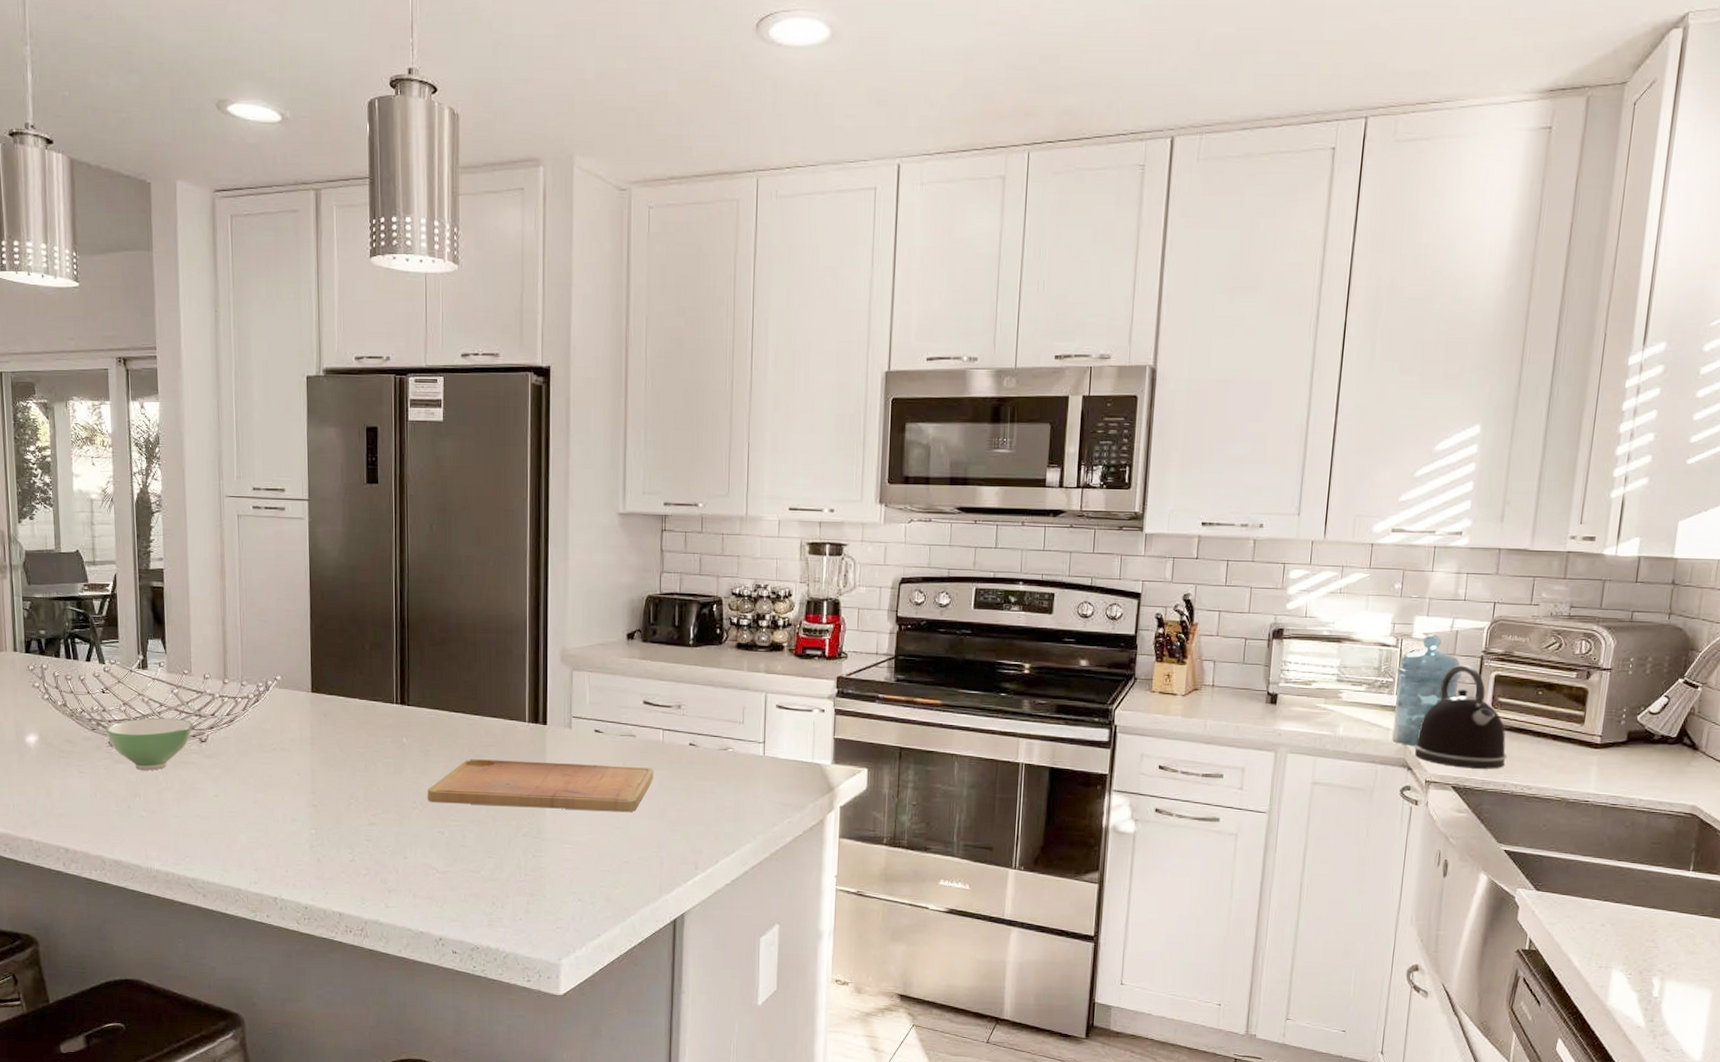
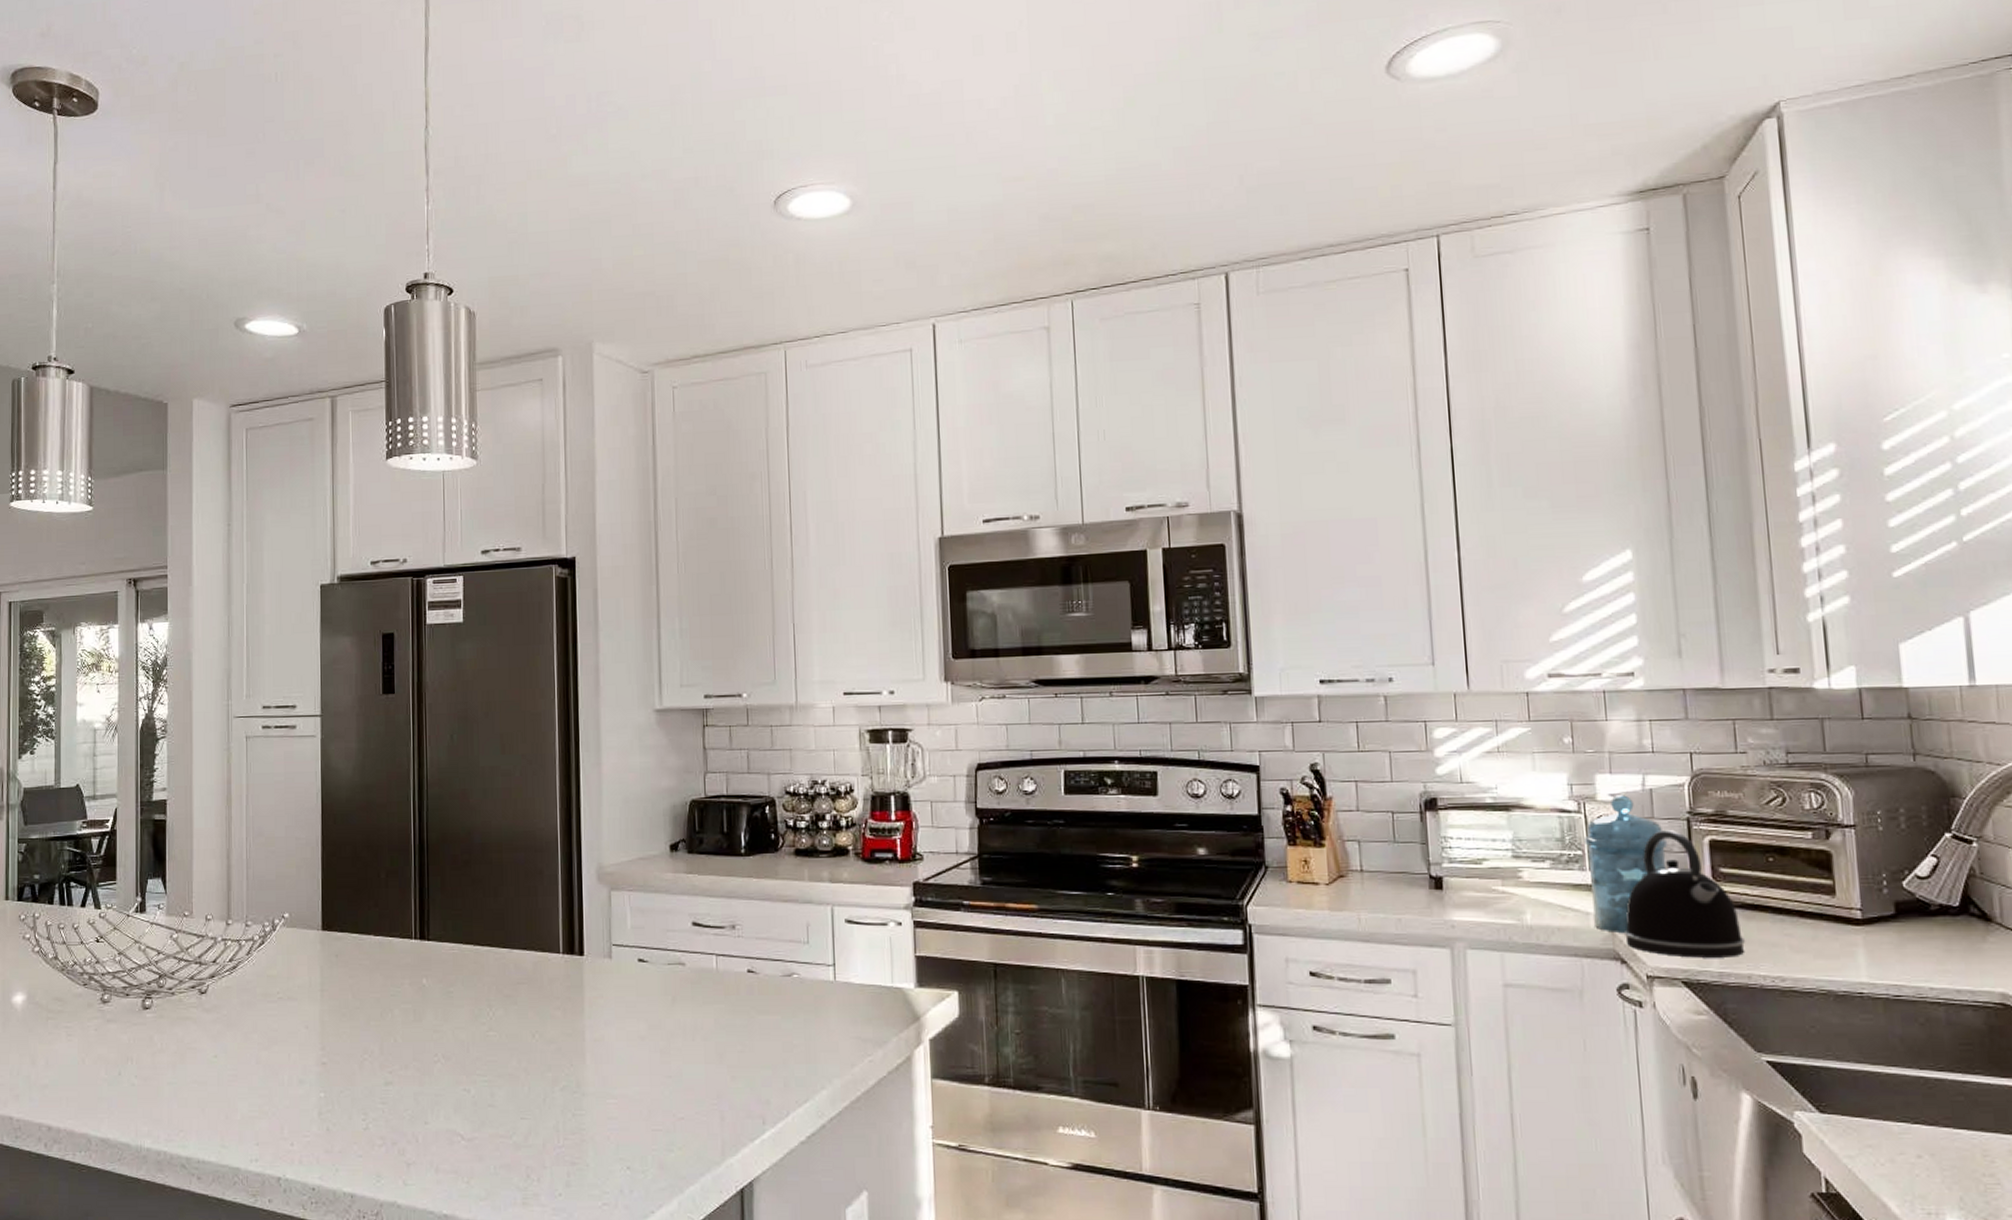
bowl: present [106,717,194,771] -> none [98,967,194,1029]
cutting board: present [427,759,654,813] -> none [450,1000,708,1057]

